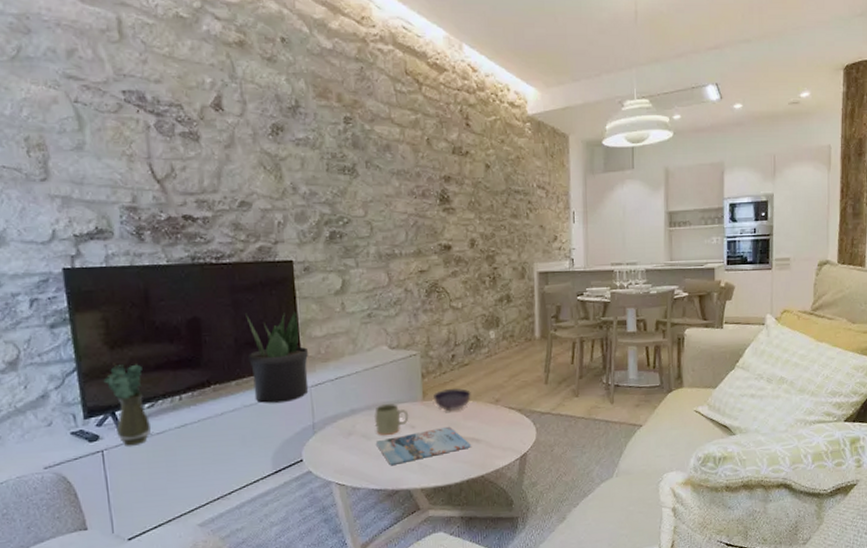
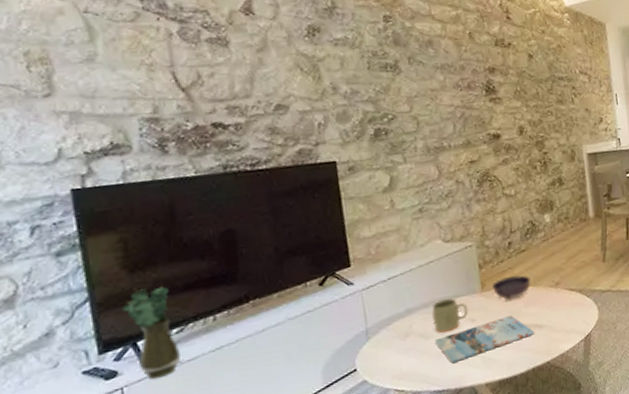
planter: present [246,312,309,404] -> none [286,214,360,314]

